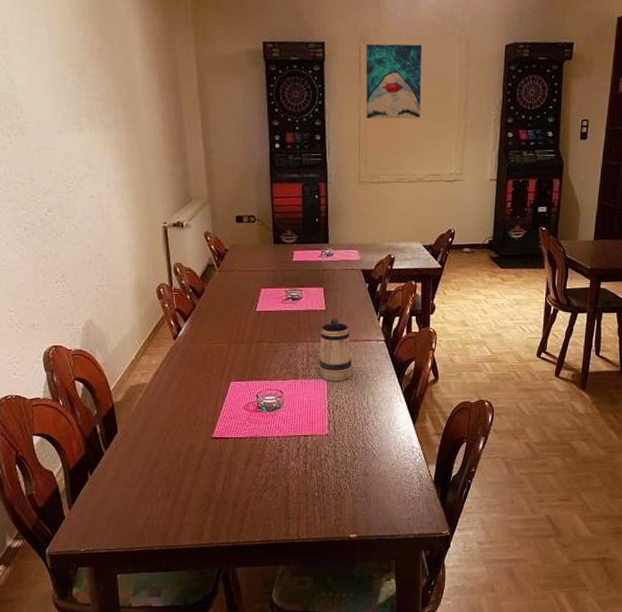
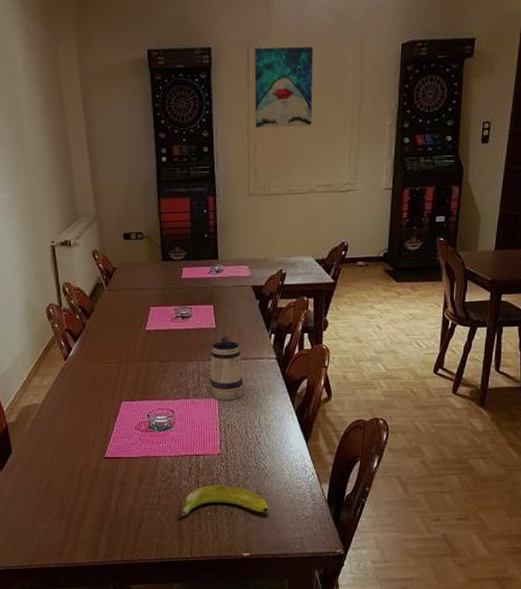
banana: none [284,465,376,499] -> present [177,484,269,518]

